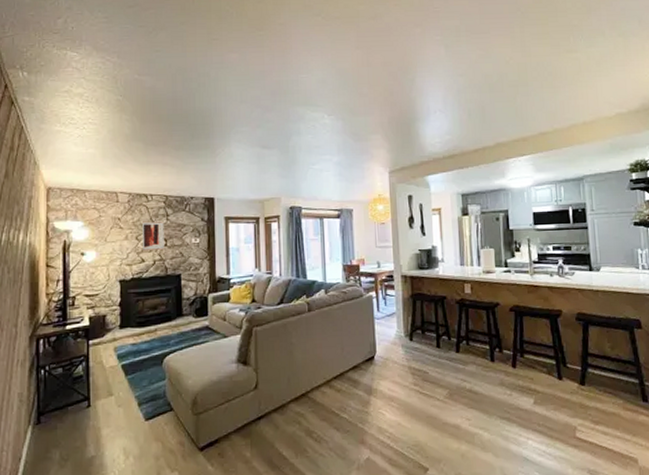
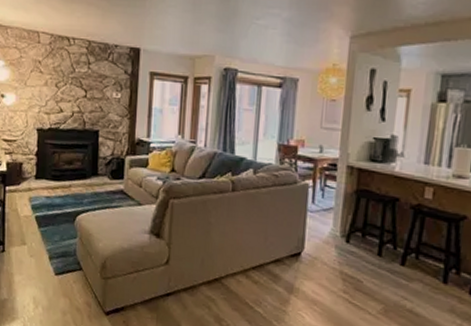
wall art: present [142,221,164,250] -> none [62,67,85,101]

